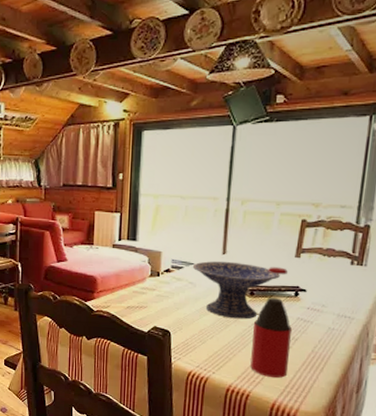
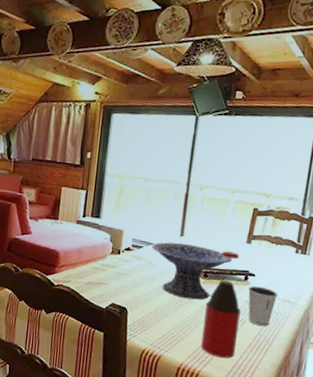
dixie cup: none [299,301,332,344] -> present [248,286,278,327]

